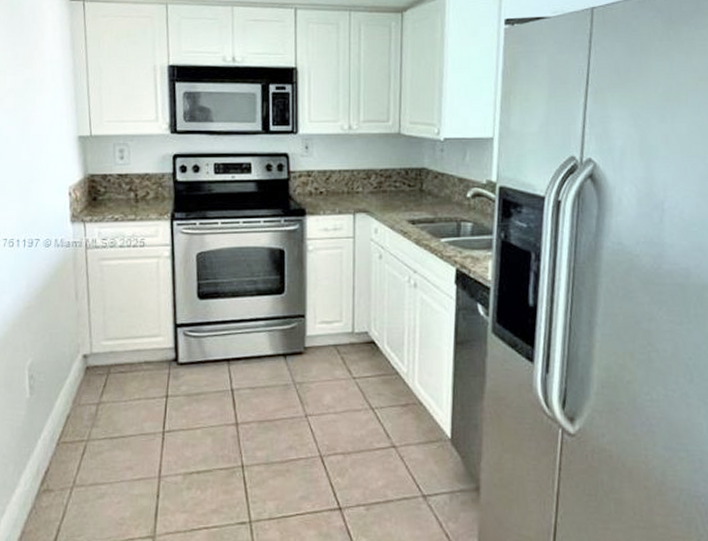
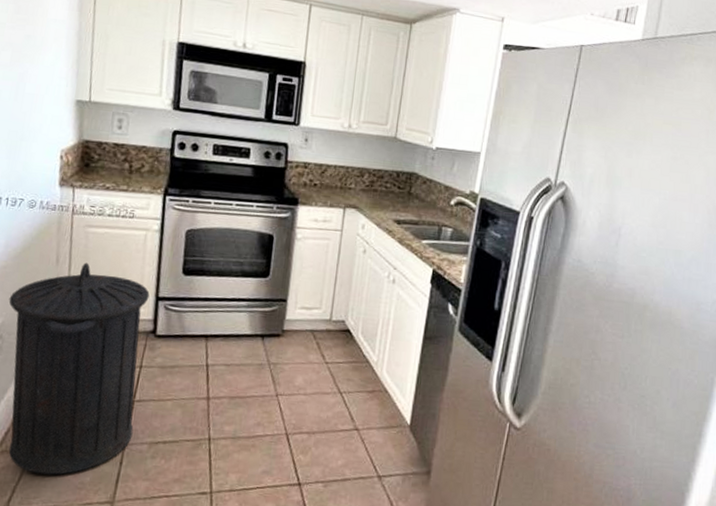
trash can: none [35,296,168,512] -> present [8,262,150,475]

